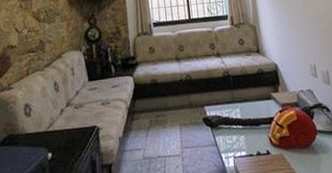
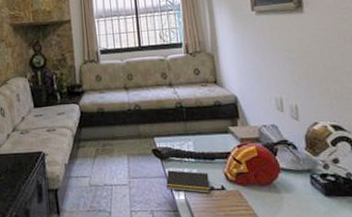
notepad: none [216,137,257,159] -> present [165,170,211,193]

